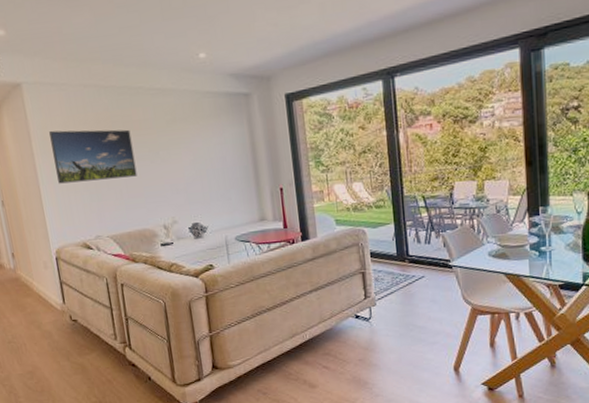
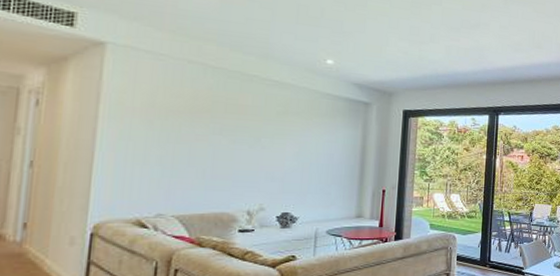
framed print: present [49,129,137,184] -> none [123,96,233,158]

